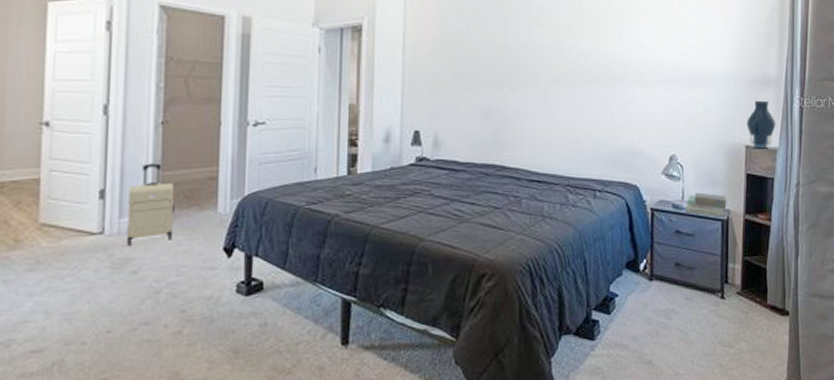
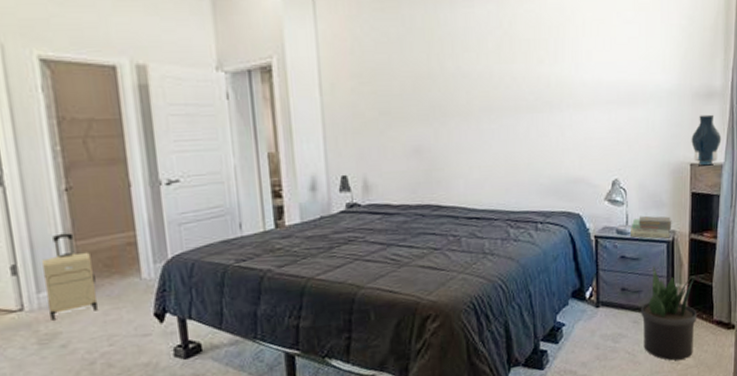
planter: none [694,243,751,343] -> present [641,266,697,361]

